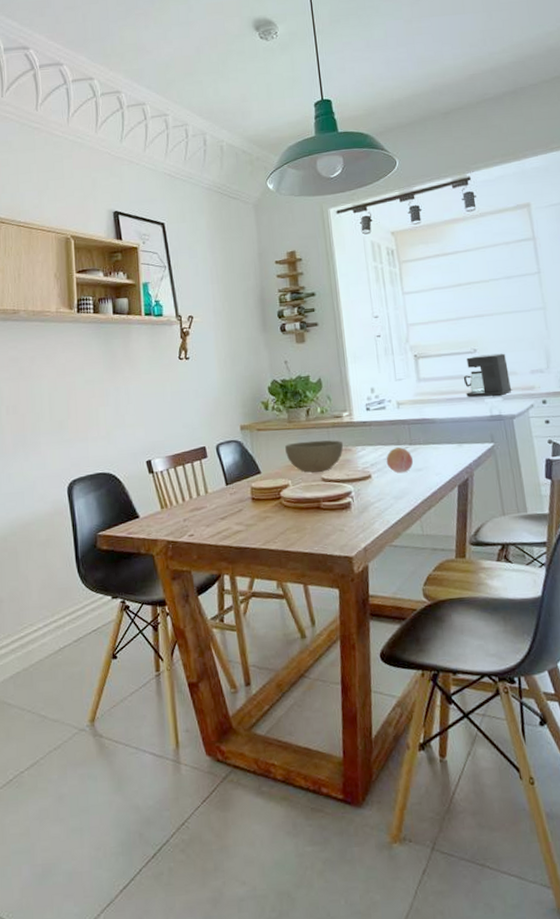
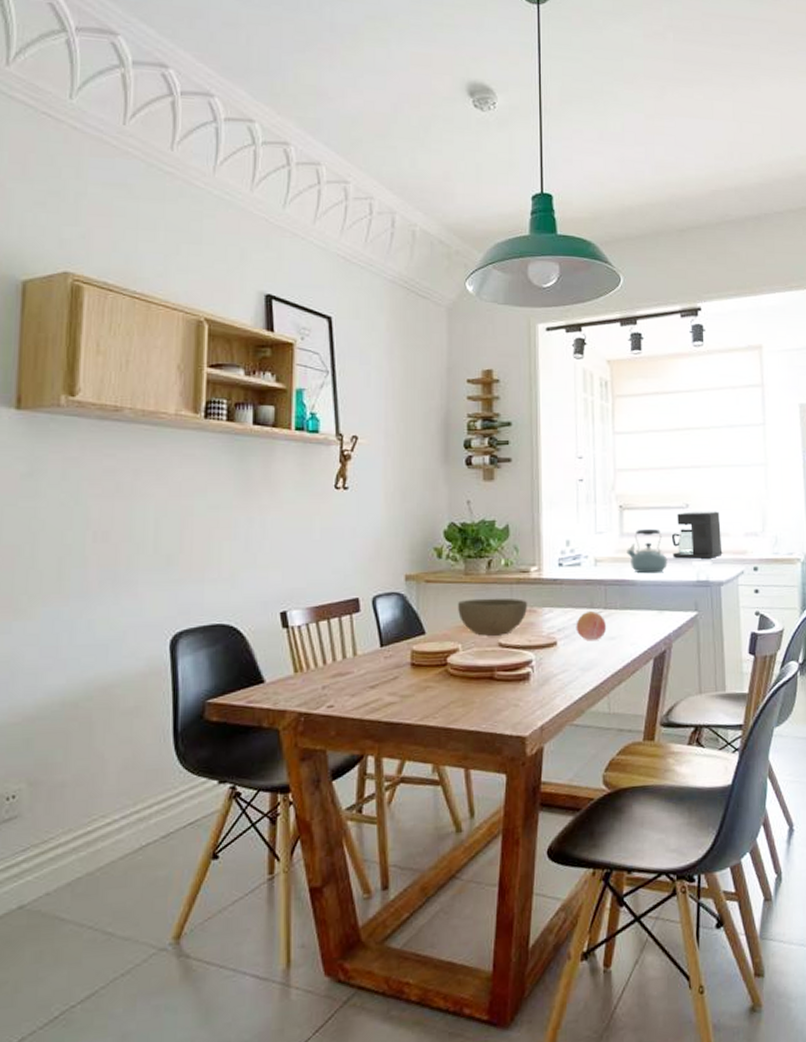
kettle: none [424,373,462,412] -> present [626,528,668,573]

